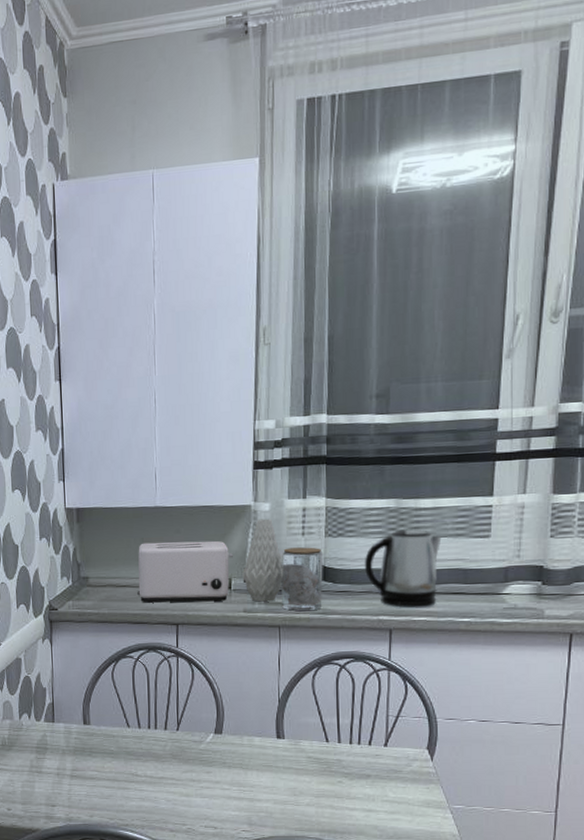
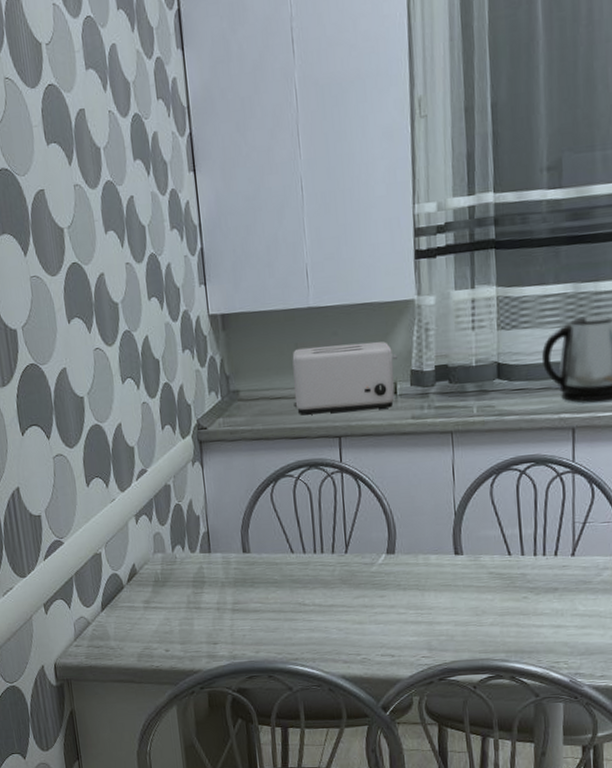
vase: present [242,518,284,602] -> none [408,313,454,407]
jar: present [281,547,323,612] -> none [451,342,498,414]

